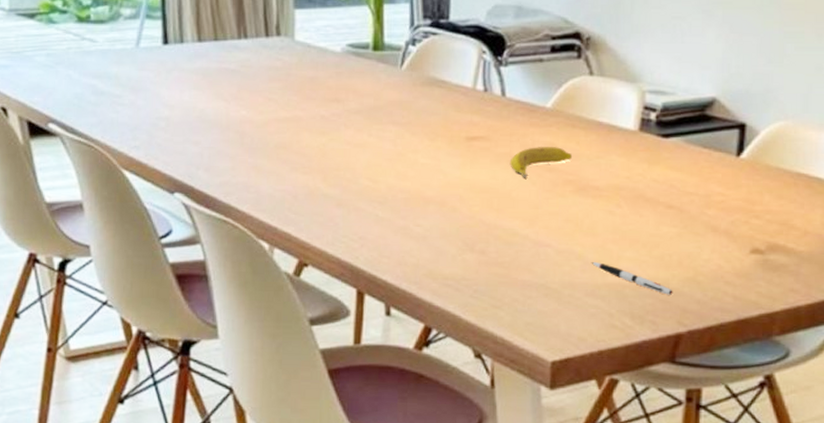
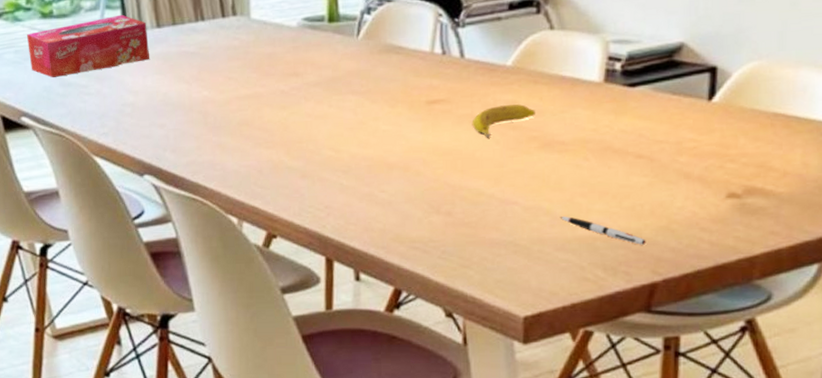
tissue box: none [60,25,188,84] -> present [26,14,149,78]

